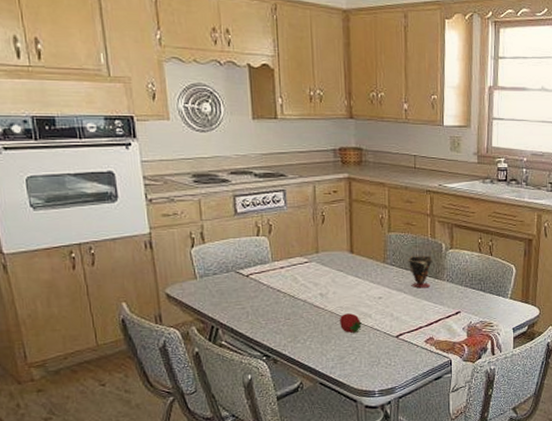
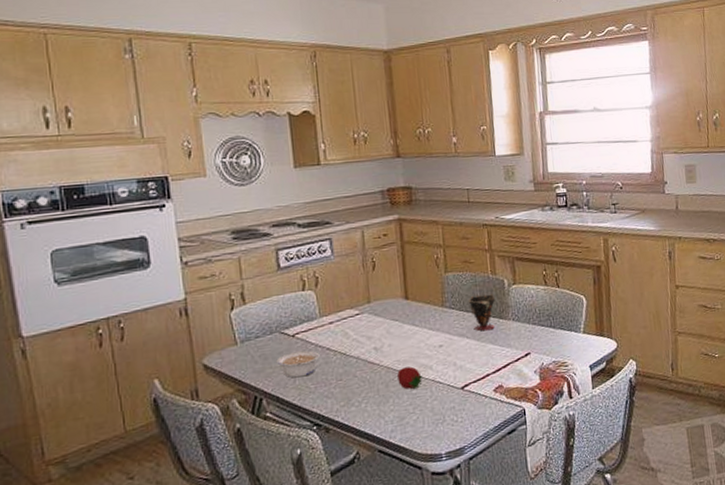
legume: none [232,290,271,313] -> present [276,350,320,378]

